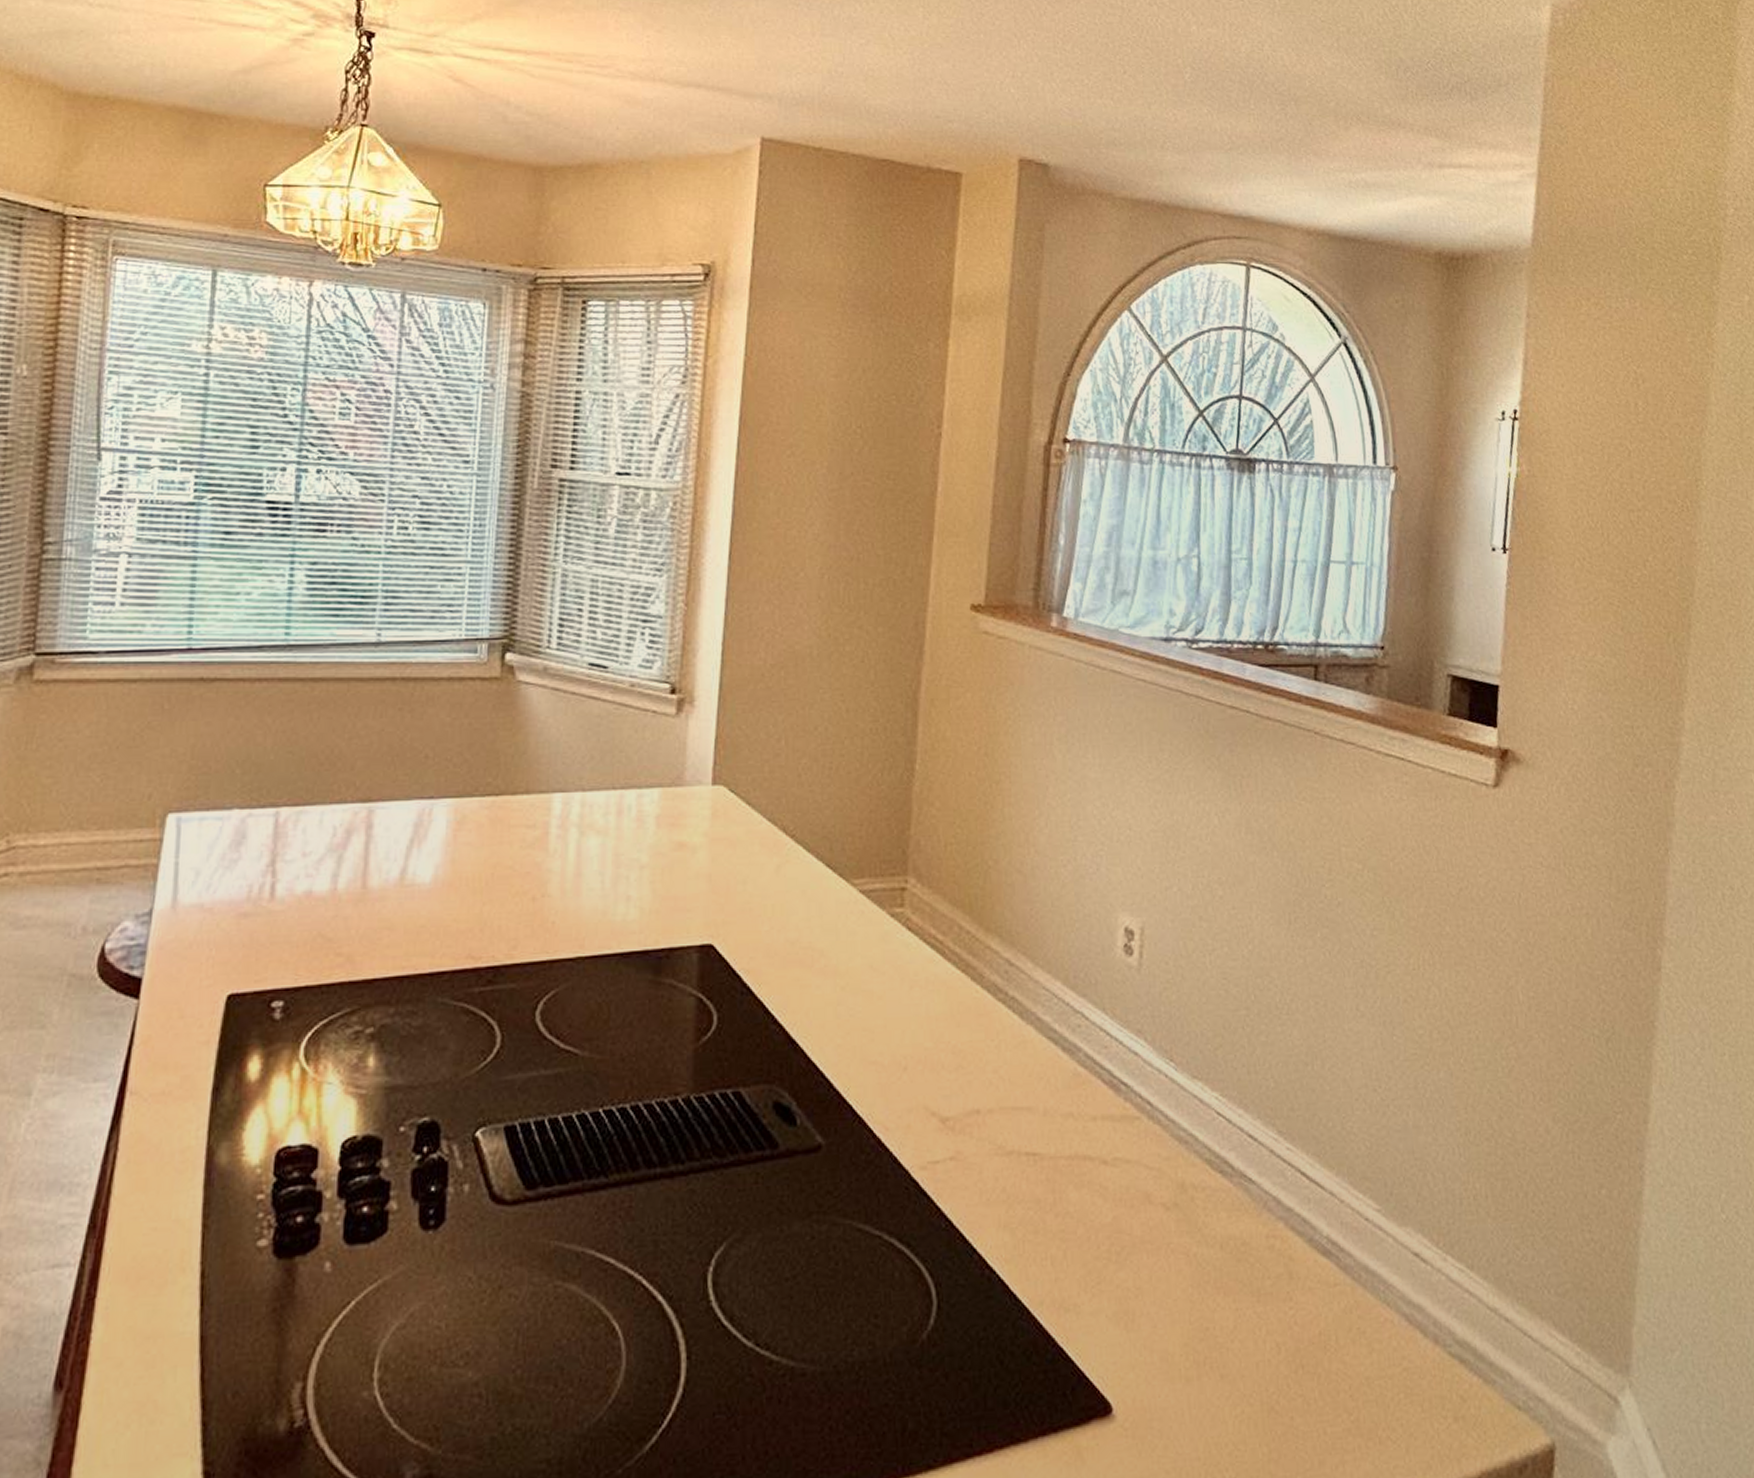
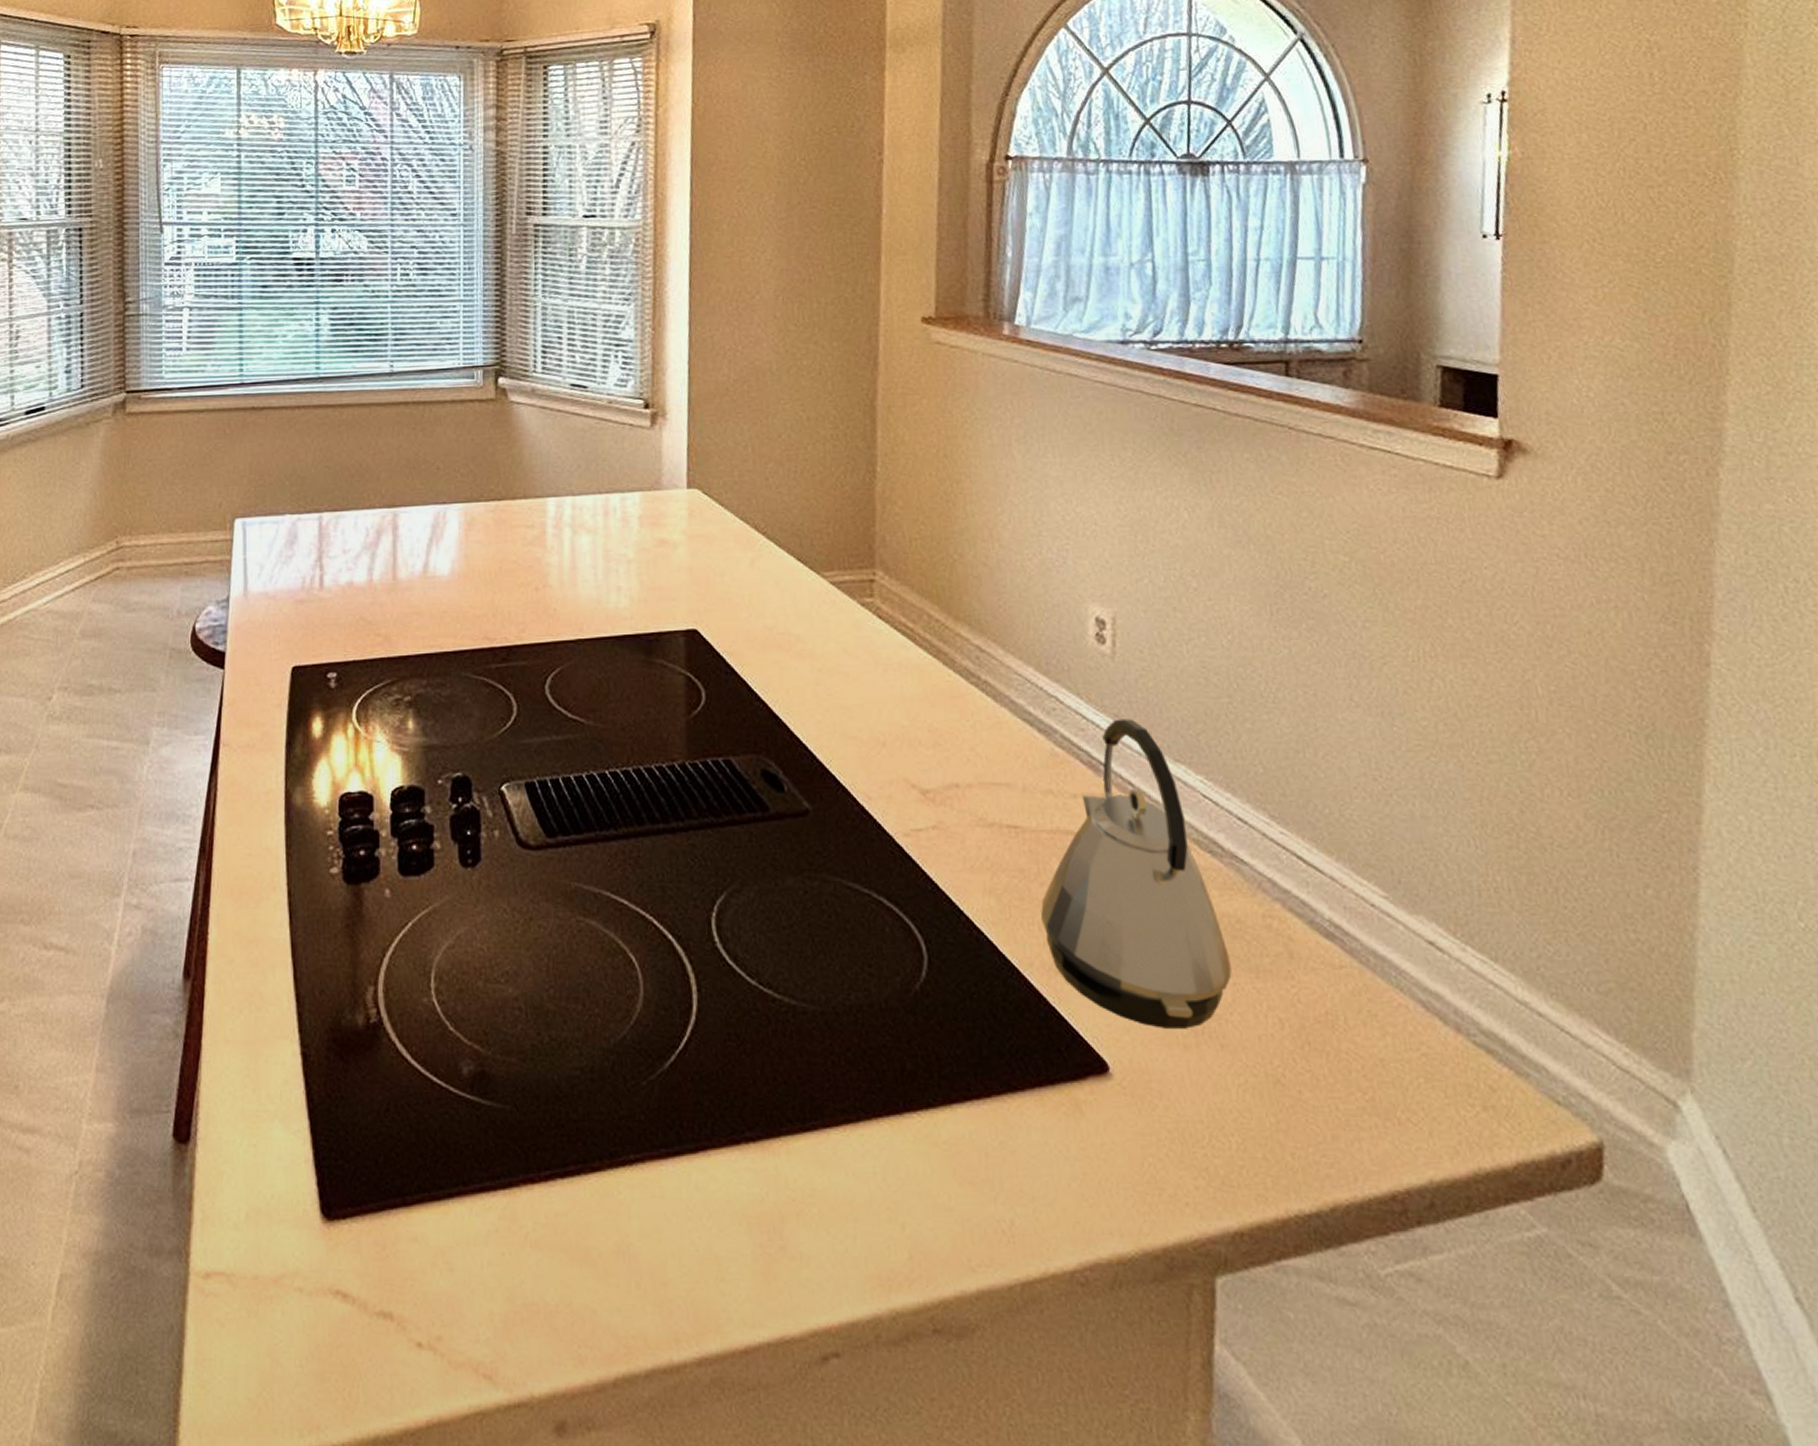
kettle: none [1053,1034,1235,1363] -> present [1040,719,1232,1029]

